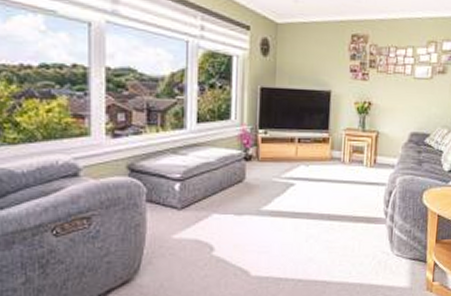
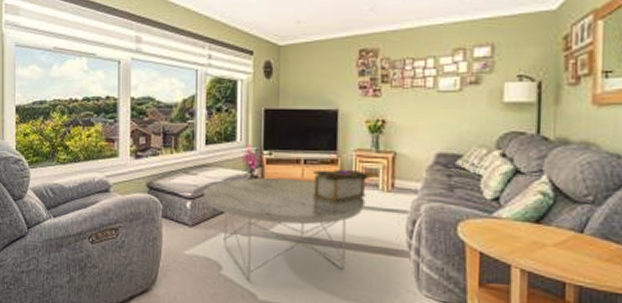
coffee table: none [194,157,352,259] -> present [204,178,366,281]
decorative box: none [305,148,359,179] -> present [312,170,373,203]

